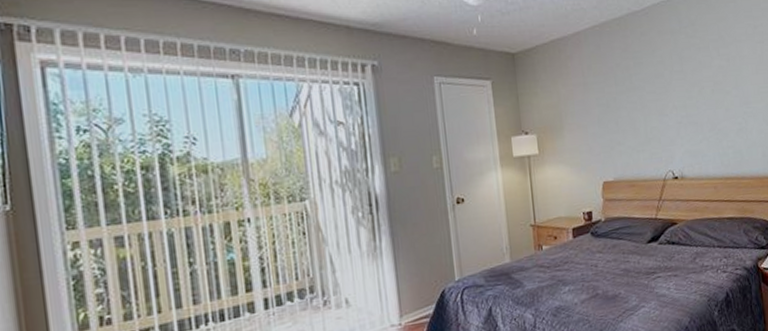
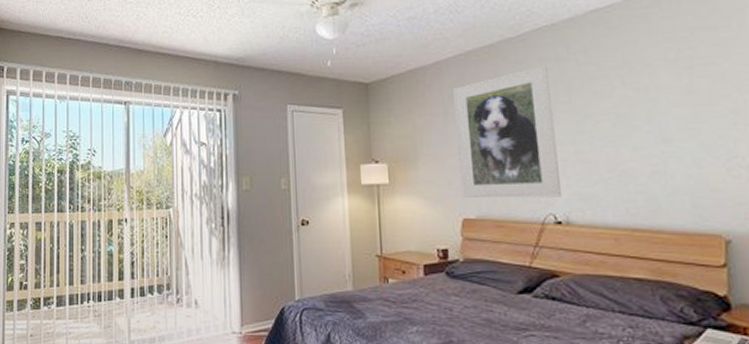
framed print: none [591,37,678,162] -> present [453,65,563,198]

